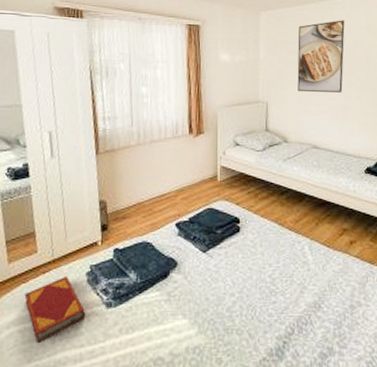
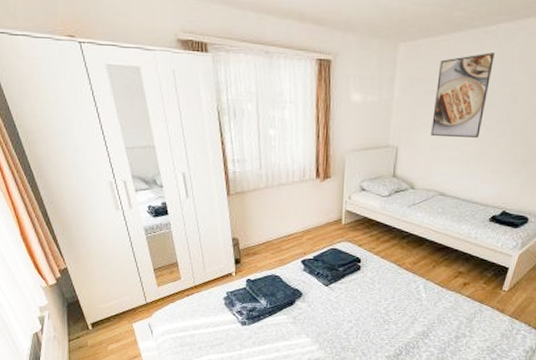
hardback book: present [24,275,86,342] -> none [173,299,225,348]

